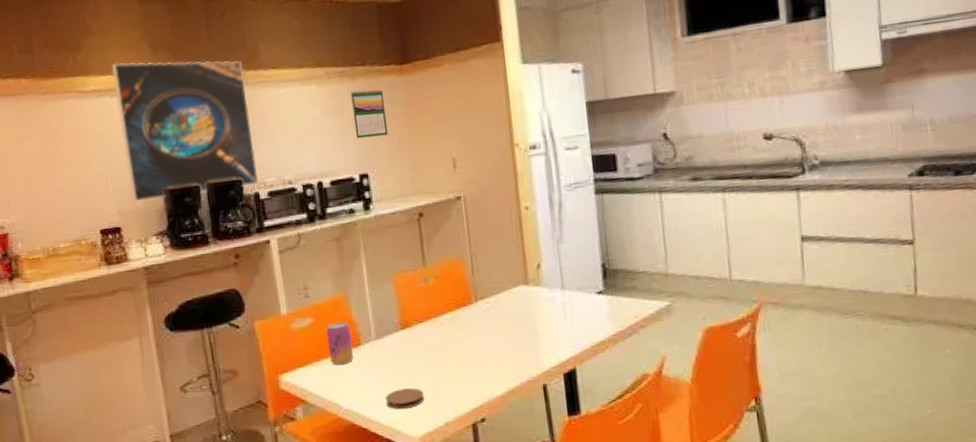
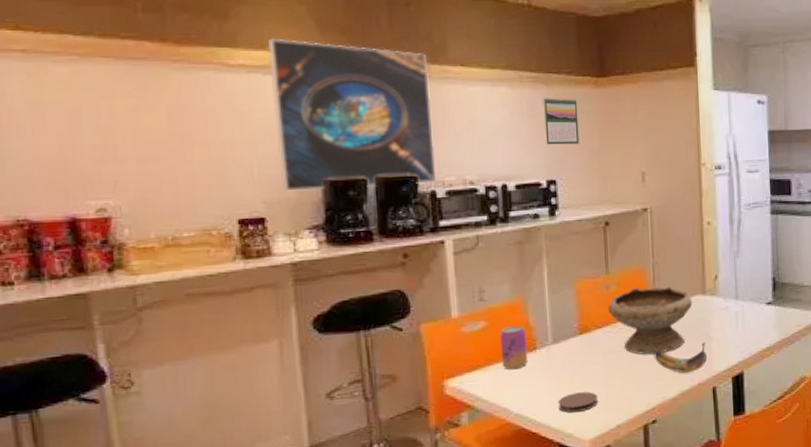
bowl: none [427,277,515,350] -> present [607,286,693,355]
banana: none [477,336,535,370] -> present [654,342,707,373]

